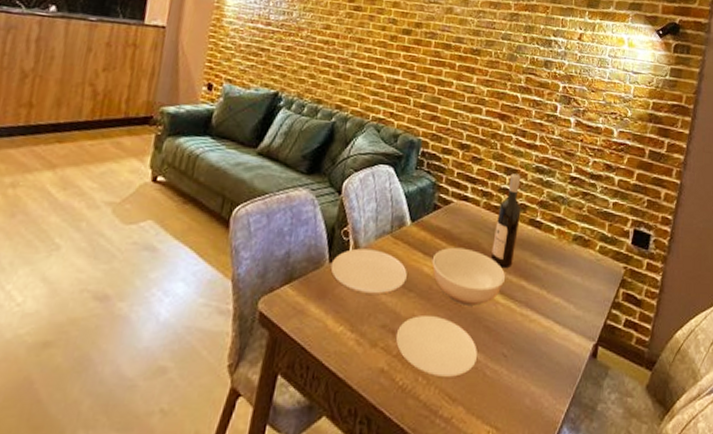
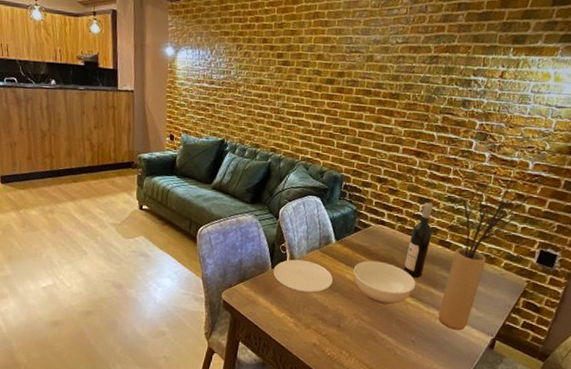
plate: present [395,314,477,378] -> none [324,309,390,354]
vase: none [533,150,614,336] -> present [438,181,526,330]

